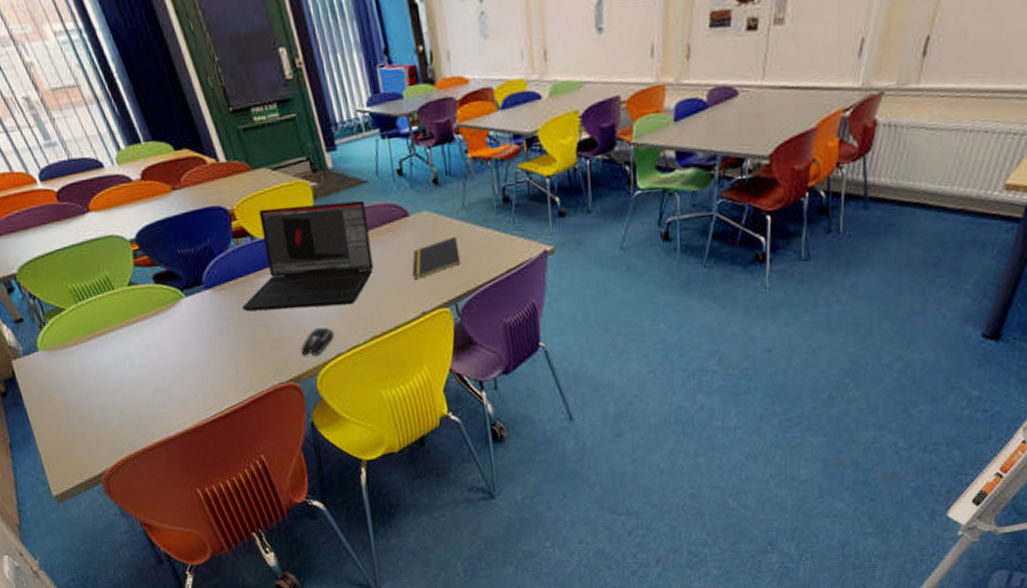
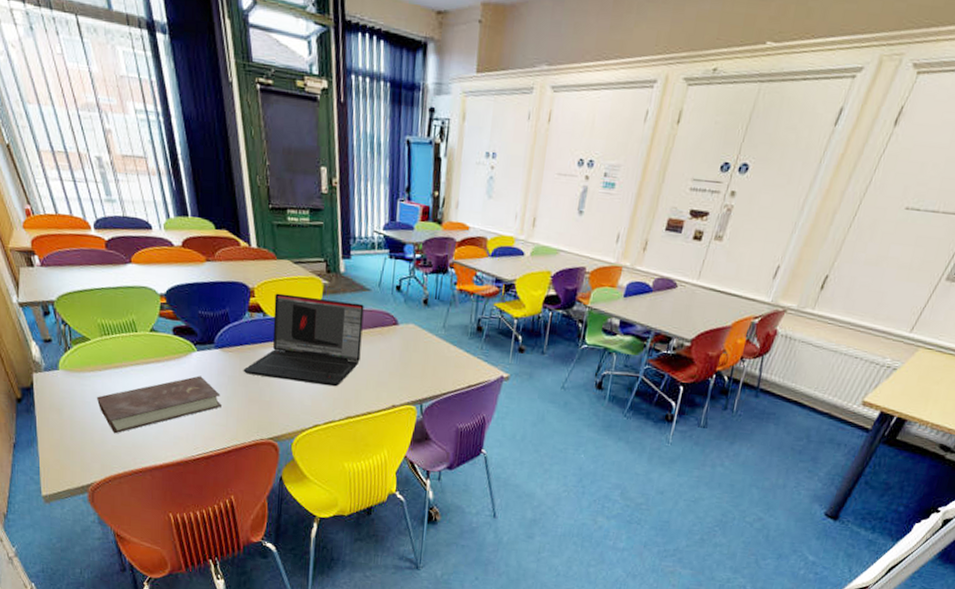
book: none [86,324,227,411] -> present [96,375,222,434]
computer mouse: present [300,327,334,356] -> none [284,399,315,422]
notepad: present [412,236,461,279] -> none [391,349,434,378]

